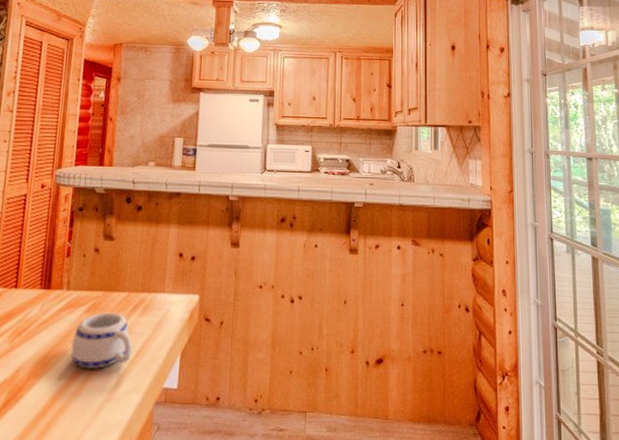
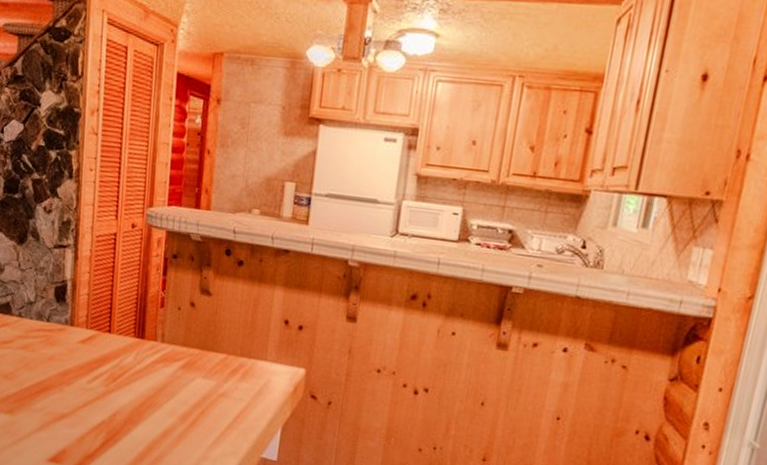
mug: present [71,312,132,369] -> none [167,371,230,427]

